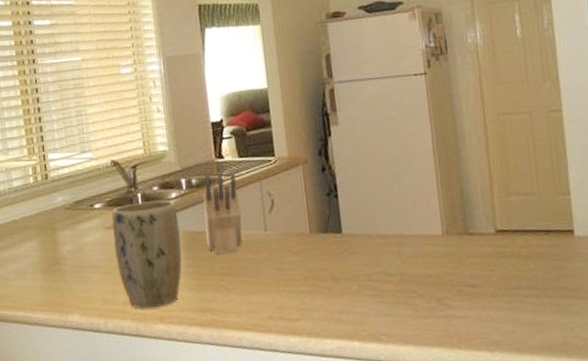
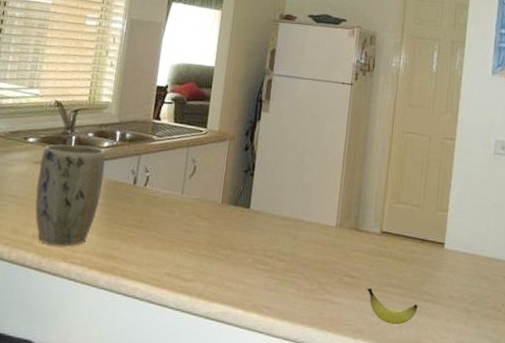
knife block: present [203,172,242,254] -> none [125,132,167,208]
banana: none [493,293,557,330] -> present [367,287,418,325]

